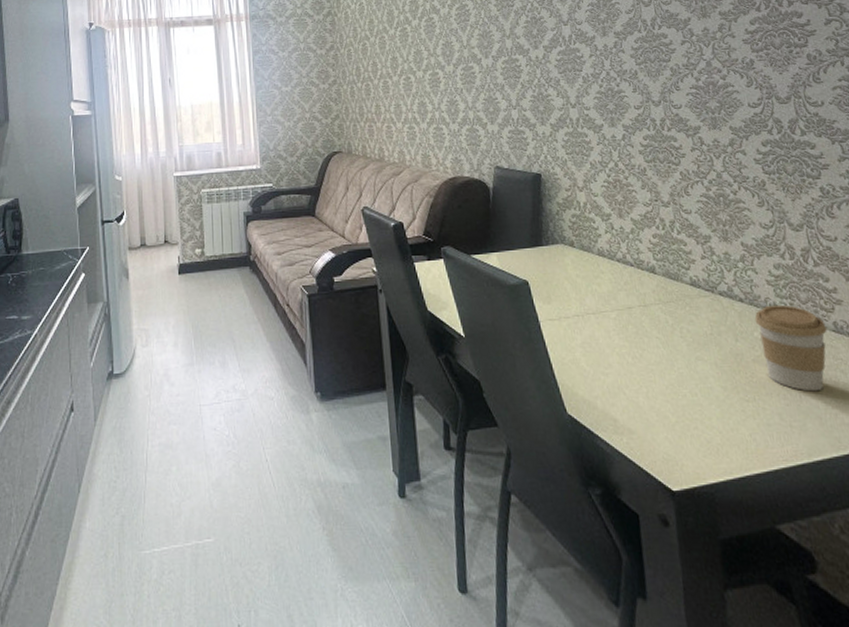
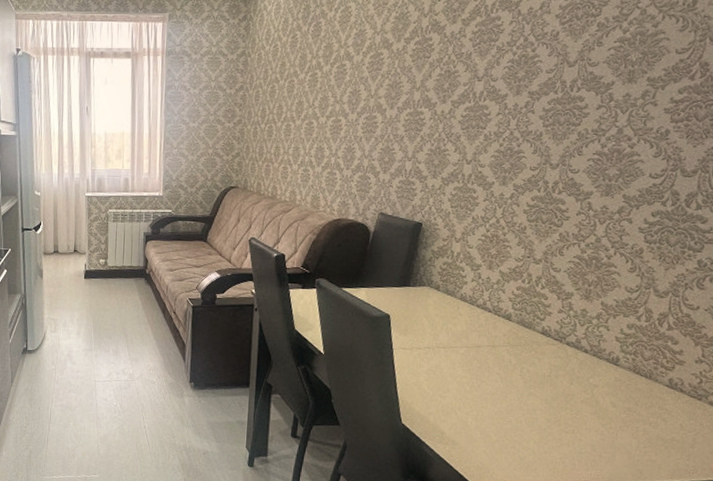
coffee cup: present [754,304,827,392] -> none [593,358,661,433]

